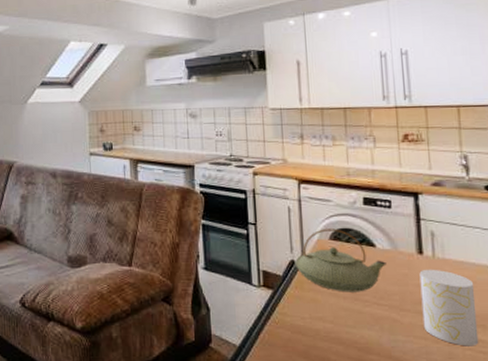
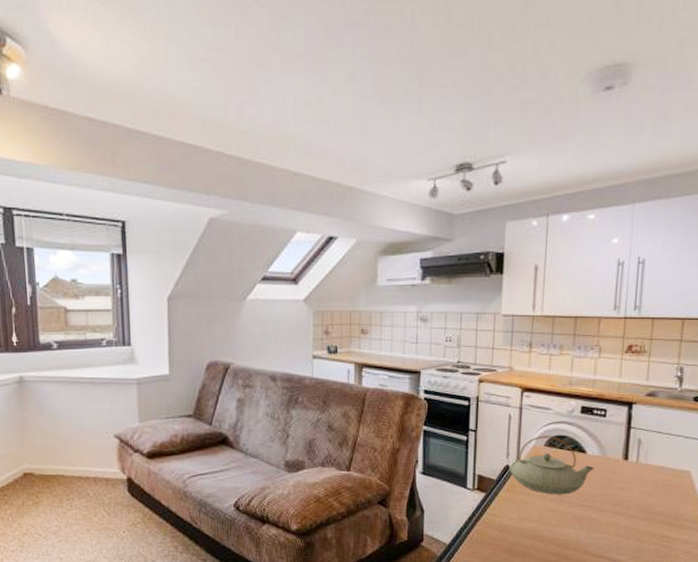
cup: present [419,269,479,346] -> none [618,473,669,542]

